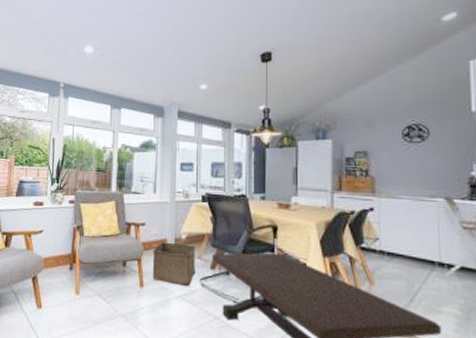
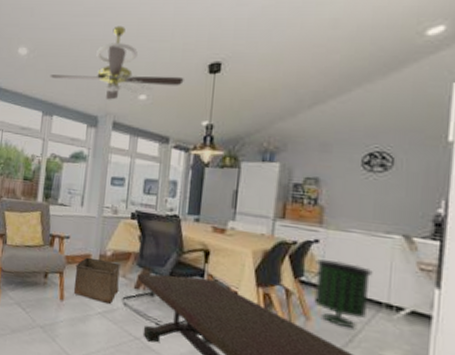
ceiling fan: none [116,23,240,91] -> present [50,25,184,100]
trash can: none [373,225,423,288] -> present [314,259,373,328]

